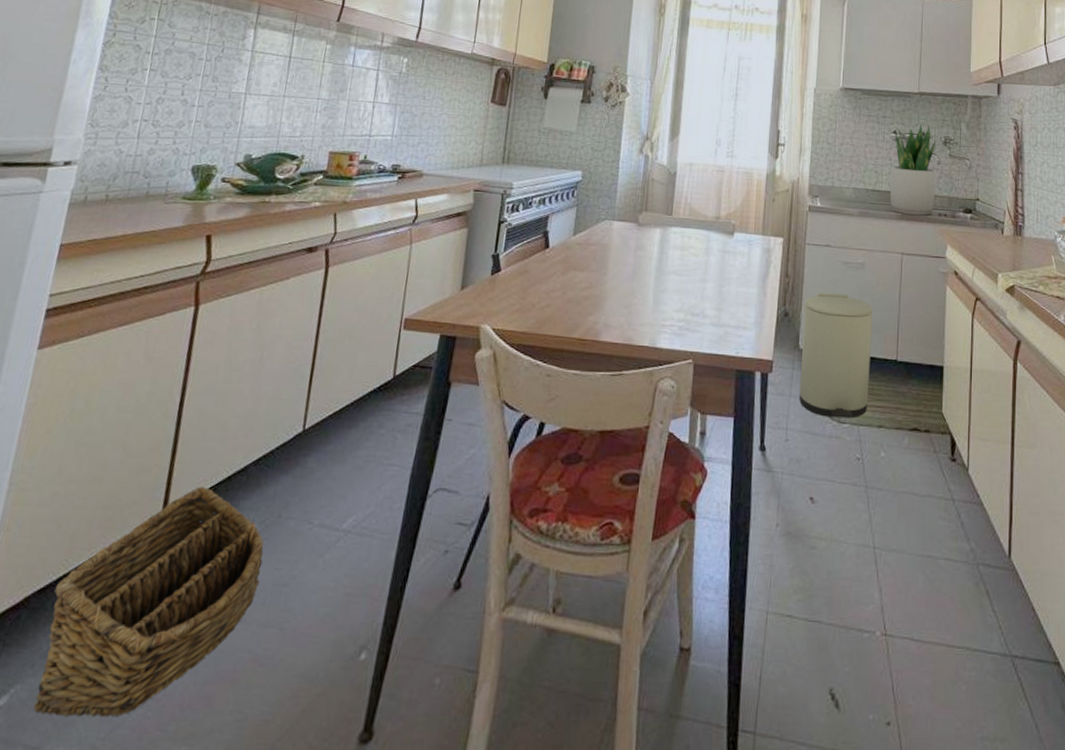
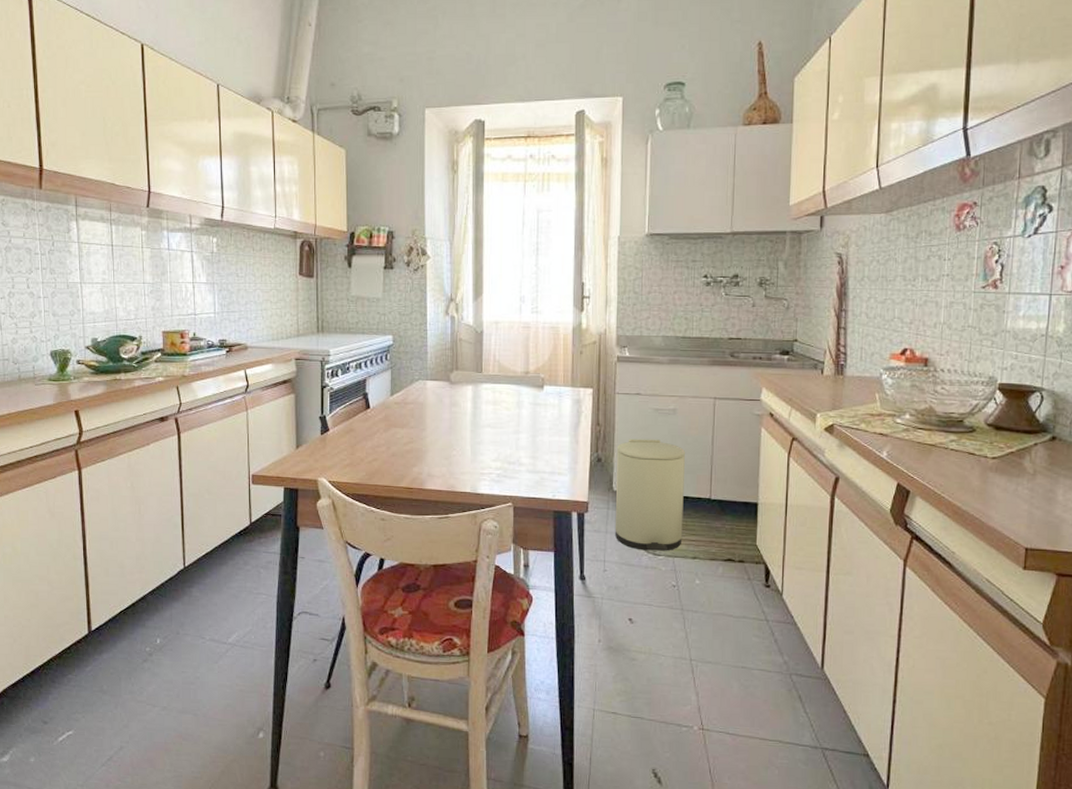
basket: present [34,486,265,718] -> none [23,610,172,772]
planter: present [889,125,937,216] -> none [701,266,751,361]

